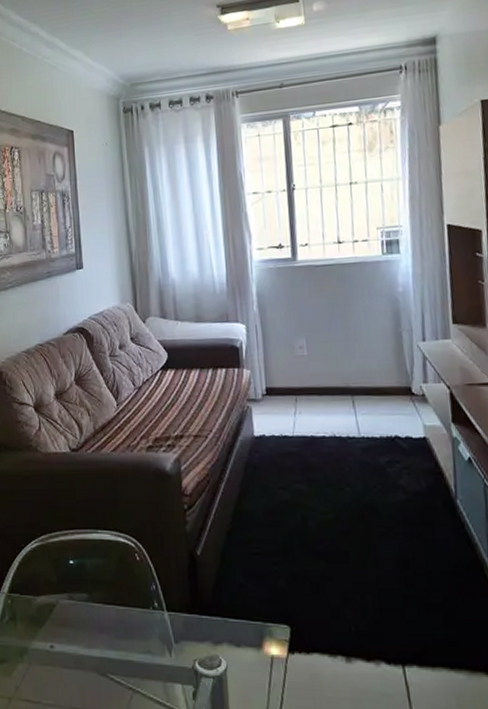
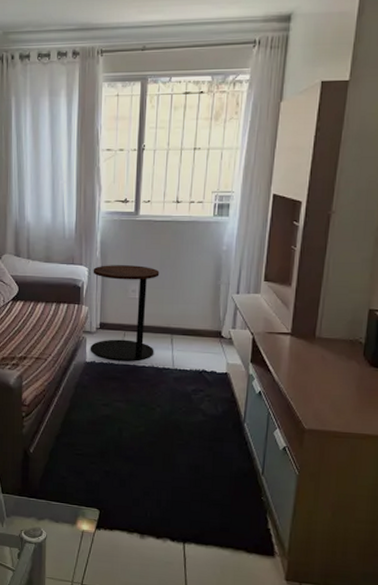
side table: none [251,317,334,432] -> present [90,265,160,361]

